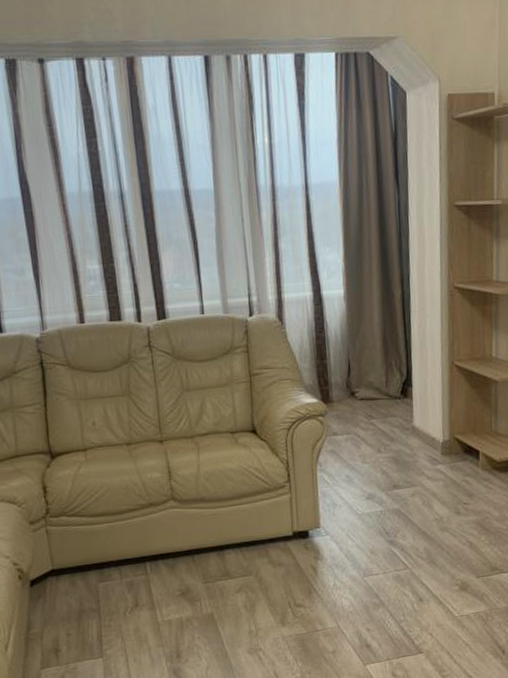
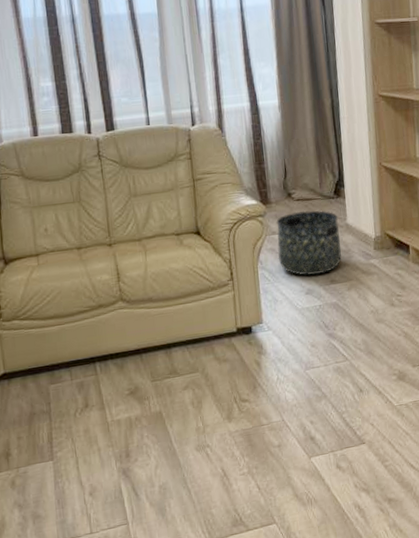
basket: none [338,411,407,480] -> present [276,210,342,276]

